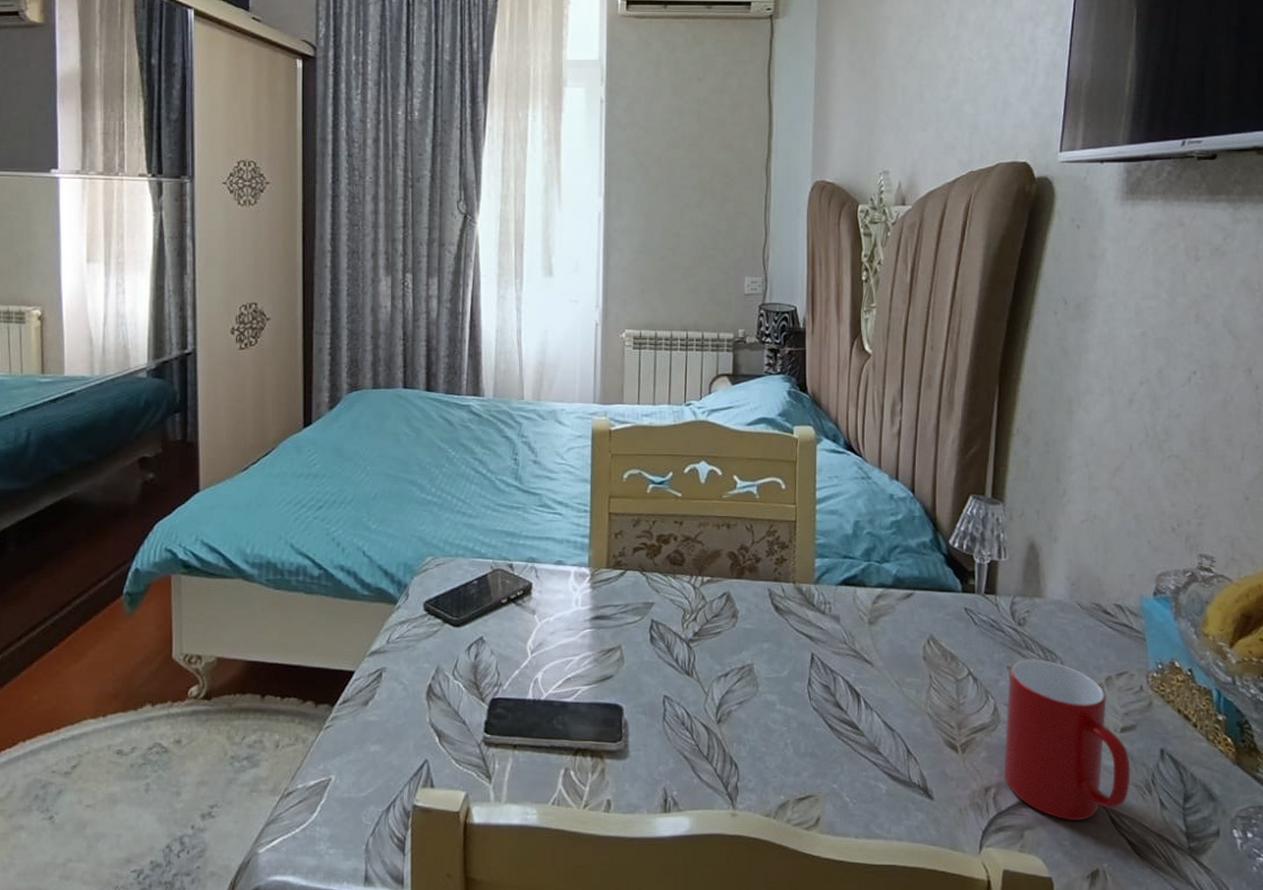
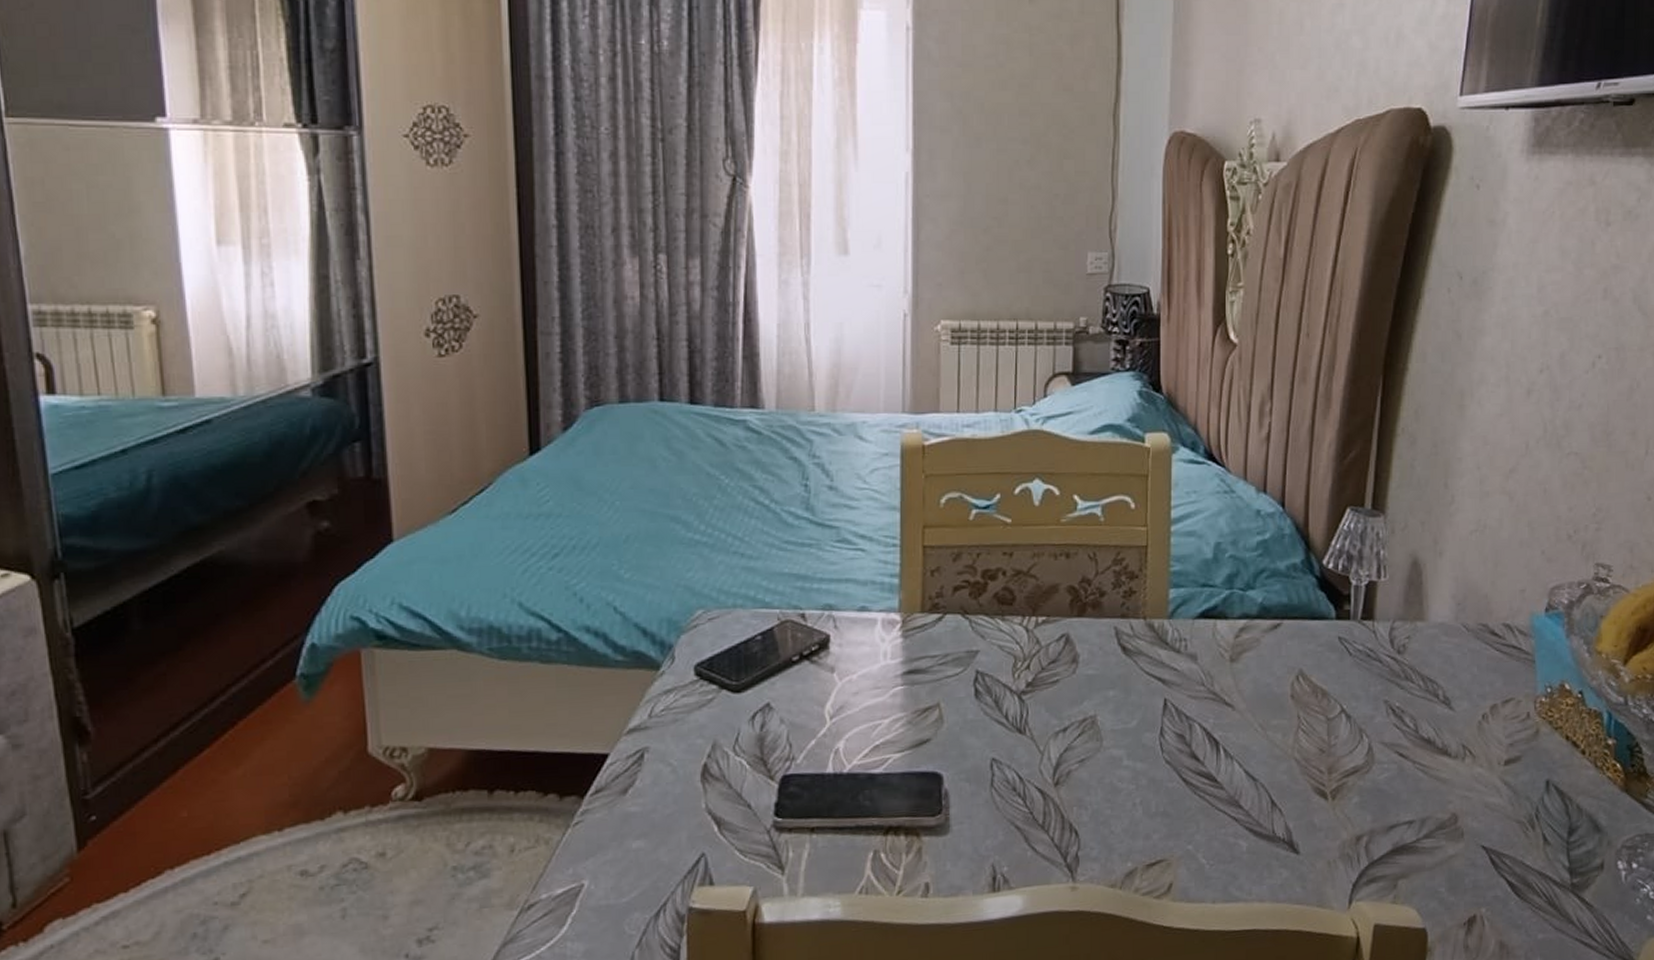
cup: present [1003,659,1131,820] -> none [1377,690,1514,865]

